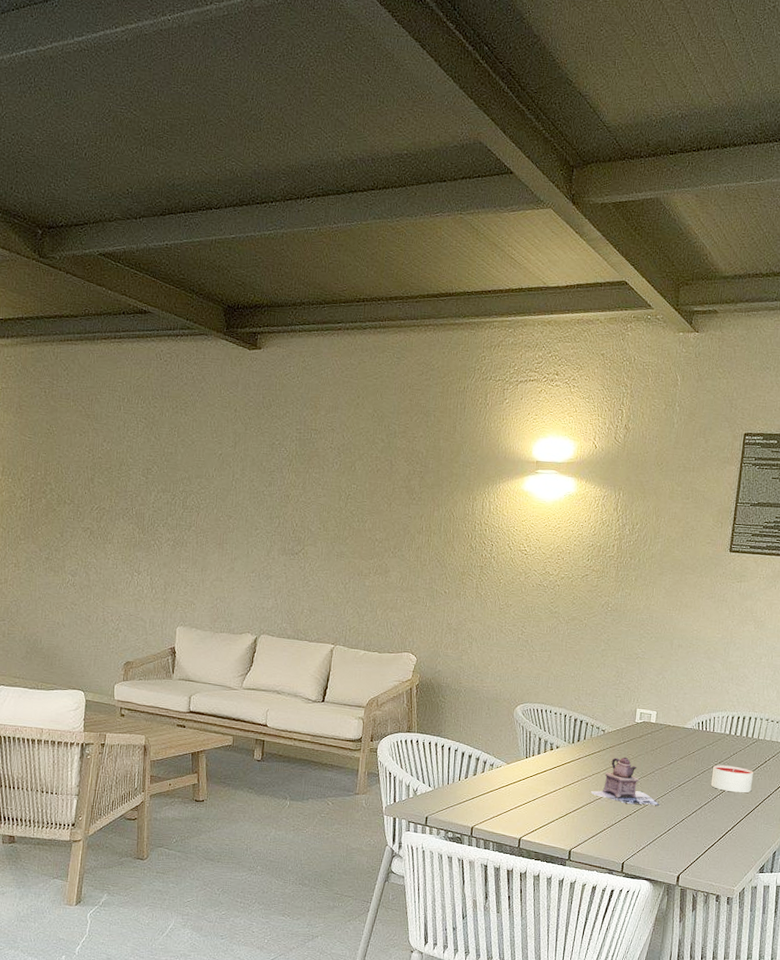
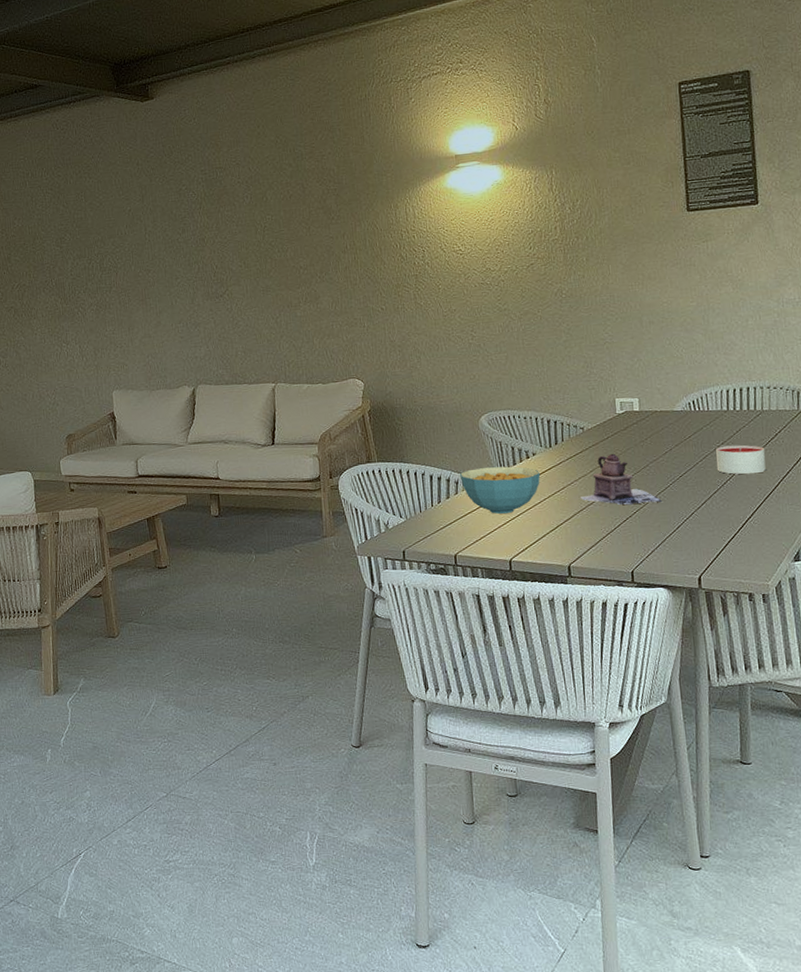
cereal bowl: none [489,752,560,797] -> present [460,466,541,514]

